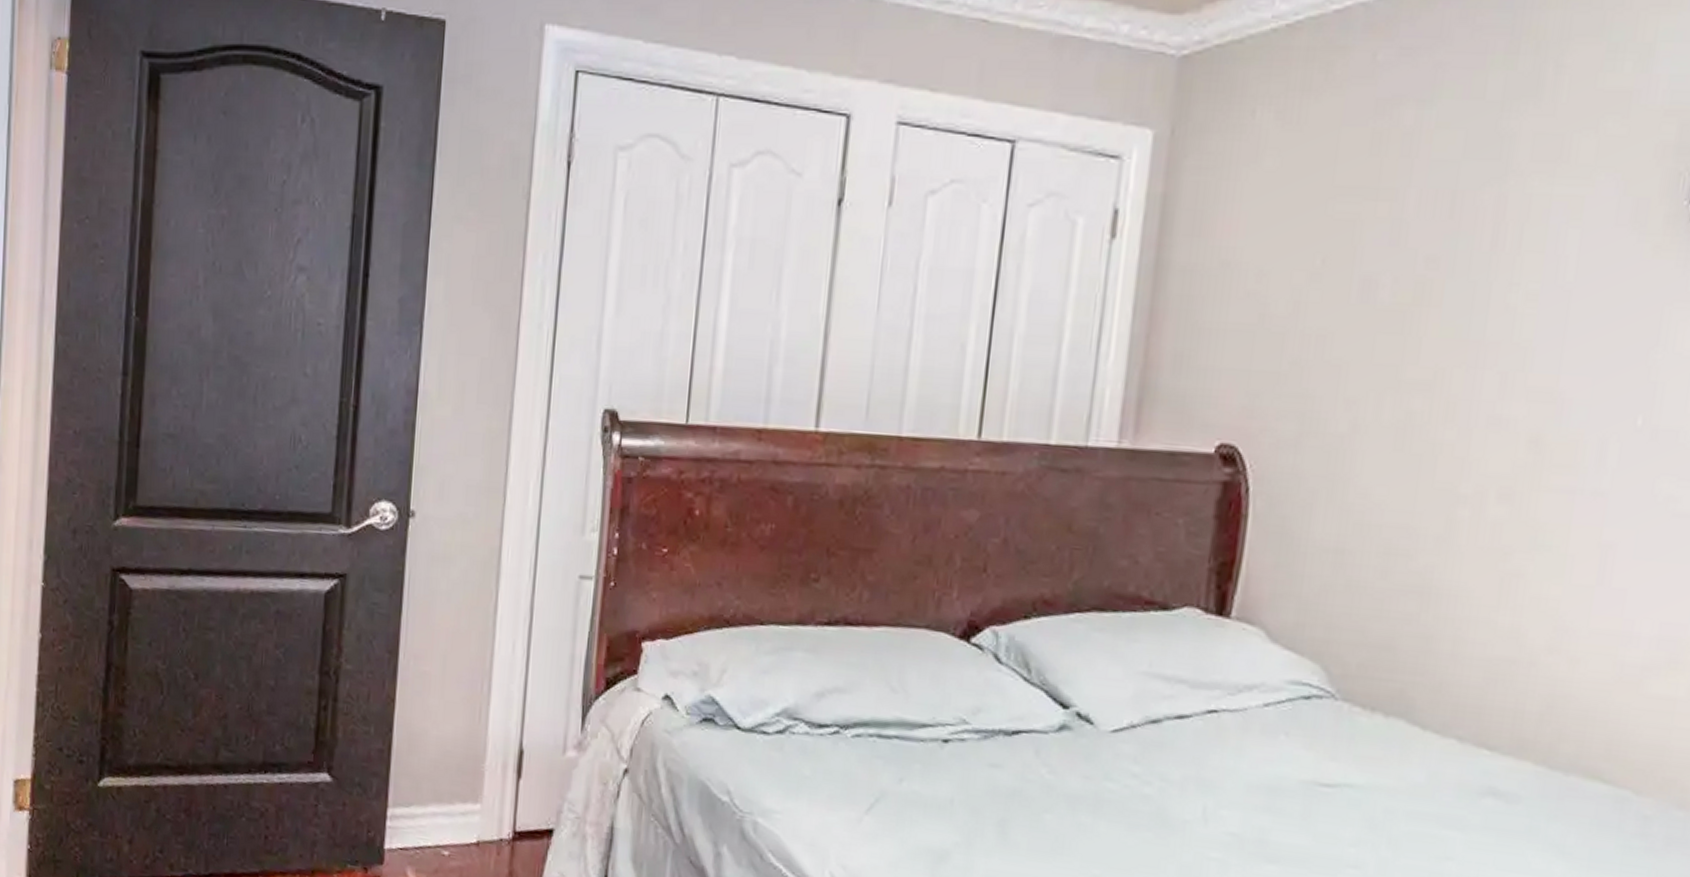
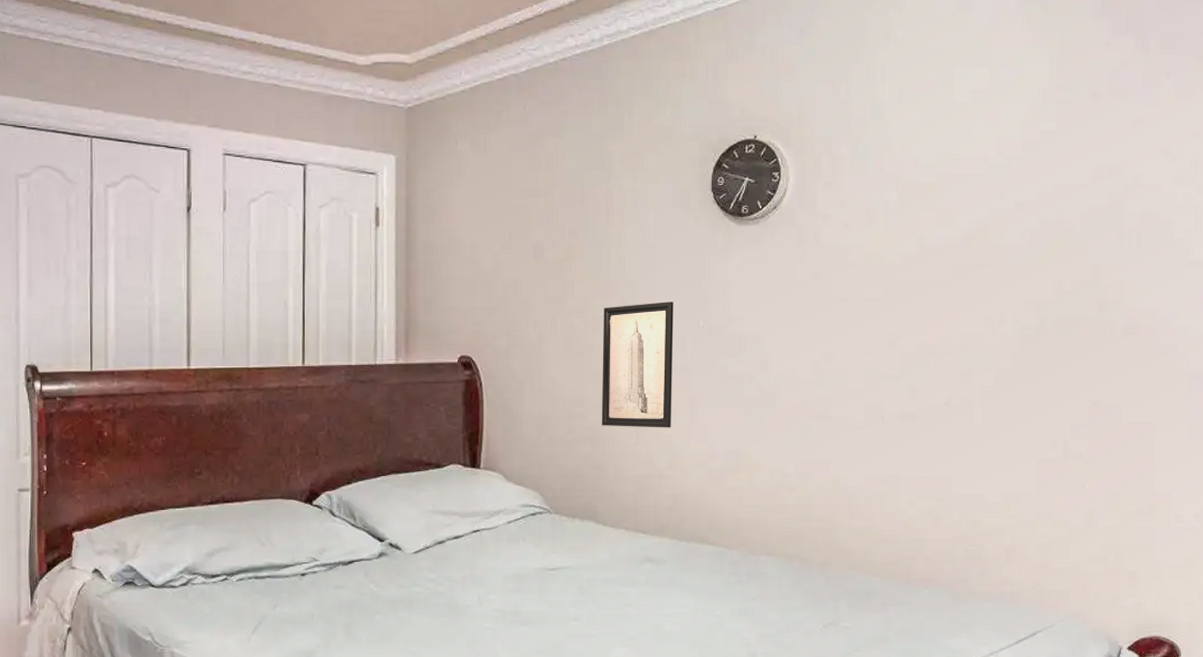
wall art: none [1438,381,1594,588] -> present [601,302,674,428]

